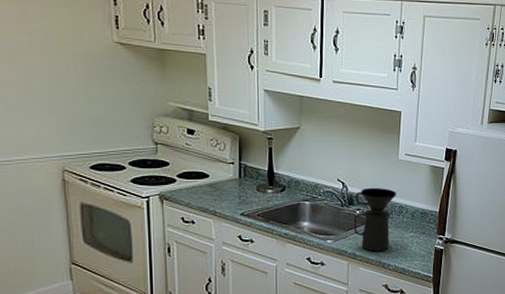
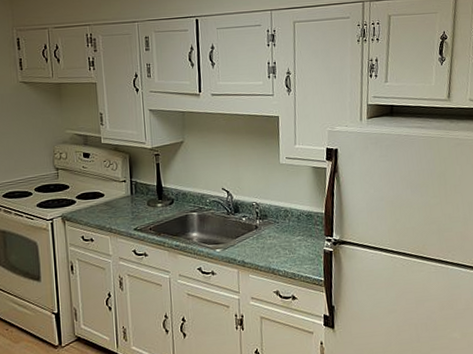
coffee maker: present [353,187,396,252] -> none [240,193,280,258]

